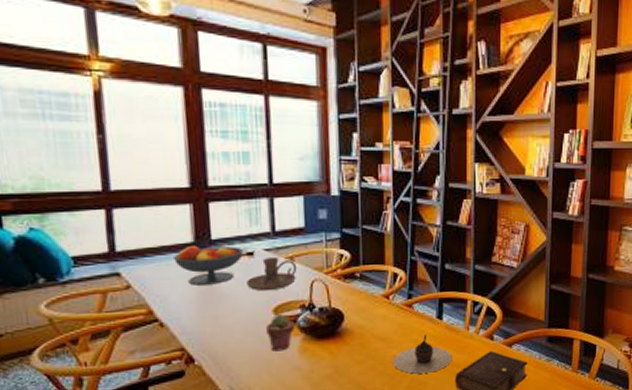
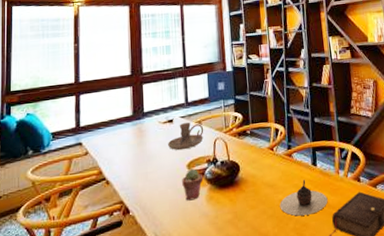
fruit bowl: present [174,245,245,285] -> none [118,116,167,149]

